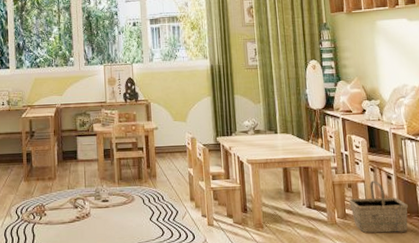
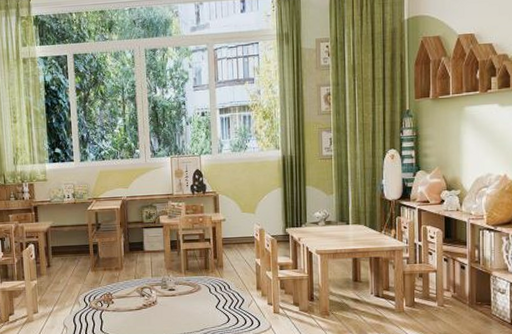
basket: present [349,181,408,233] -> none [419,270,479,321]

